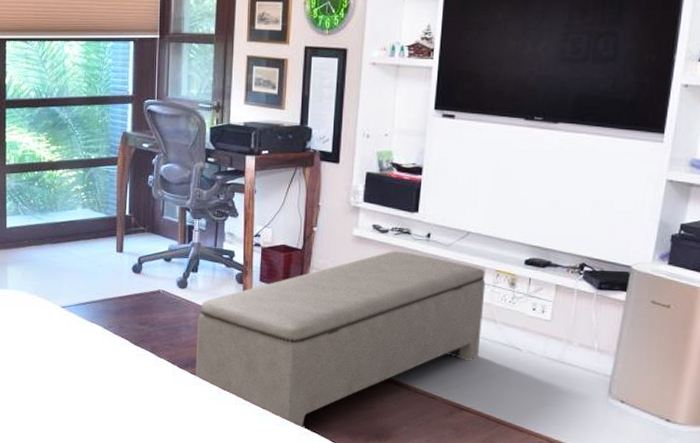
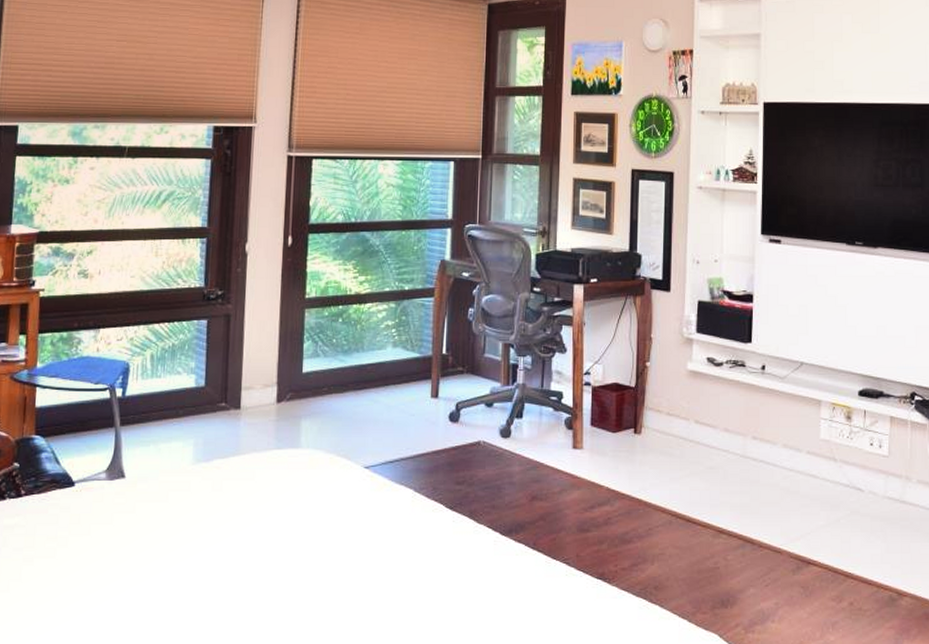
bench: present [195,250,486,429] -> none [520,385,823,601]

